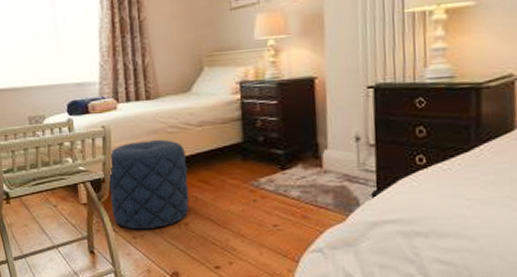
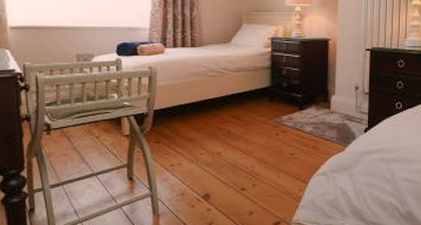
pouf: present [108,139,190,230] -> none [152,81,223,158]

